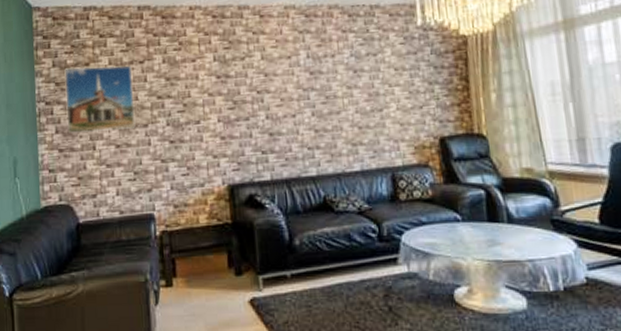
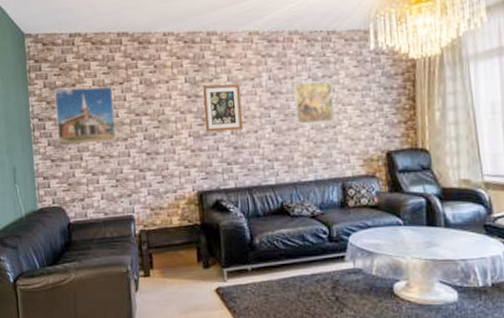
wall art: none [234,62,280,117] -> present [203,83,244,132]
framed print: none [334,59,382,108] -> present [293,81,336,124]

